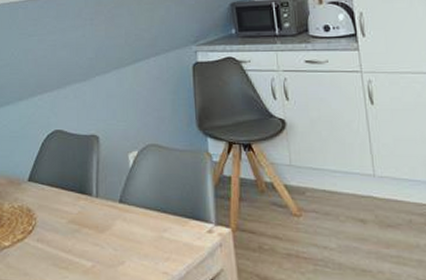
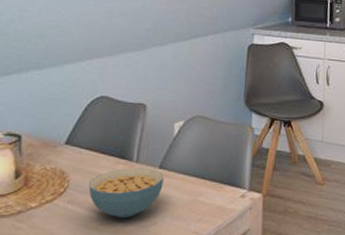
cereal bowl: none [54,203,125,258] -> present [89,168,164,219]

